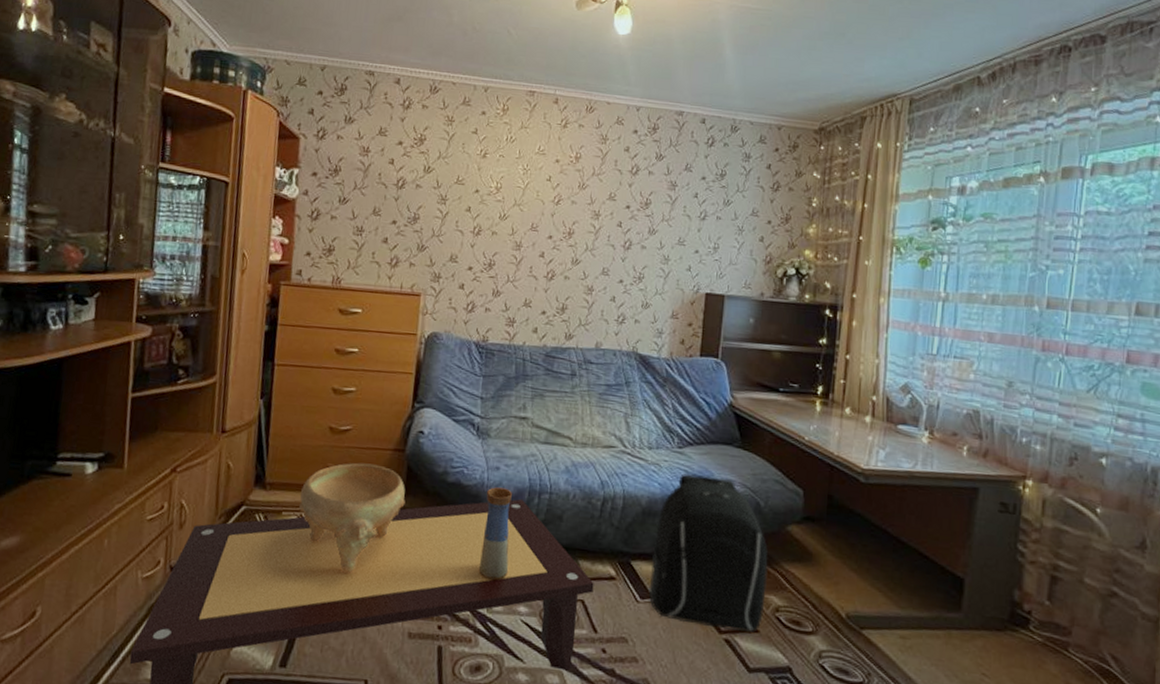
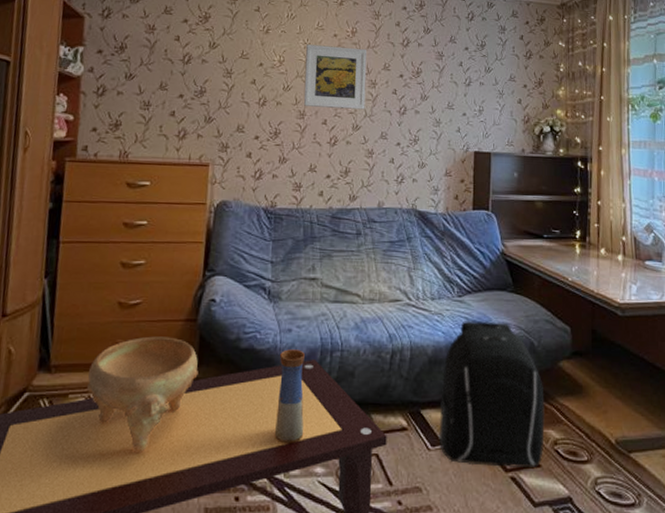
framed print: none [520,170,591,243] -> present [303,44,367,110]

